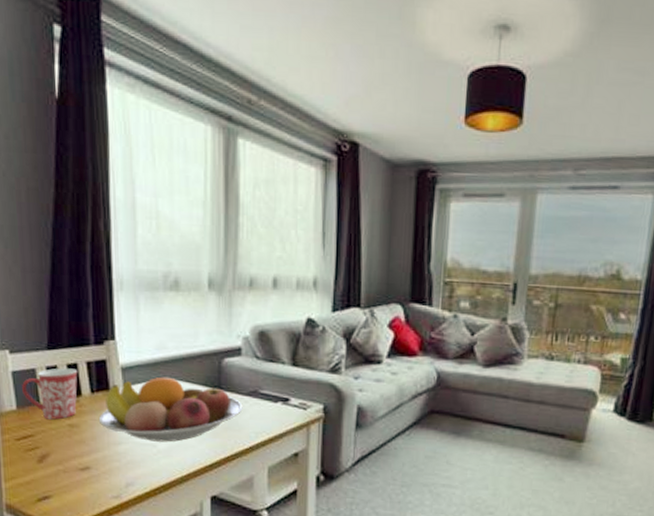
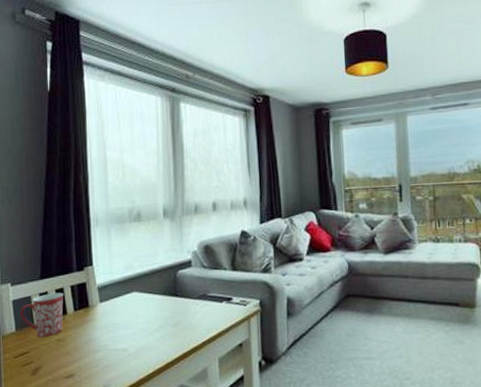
fruit bowl: present [98,376,243,442] -> none [80,291,195,347]

